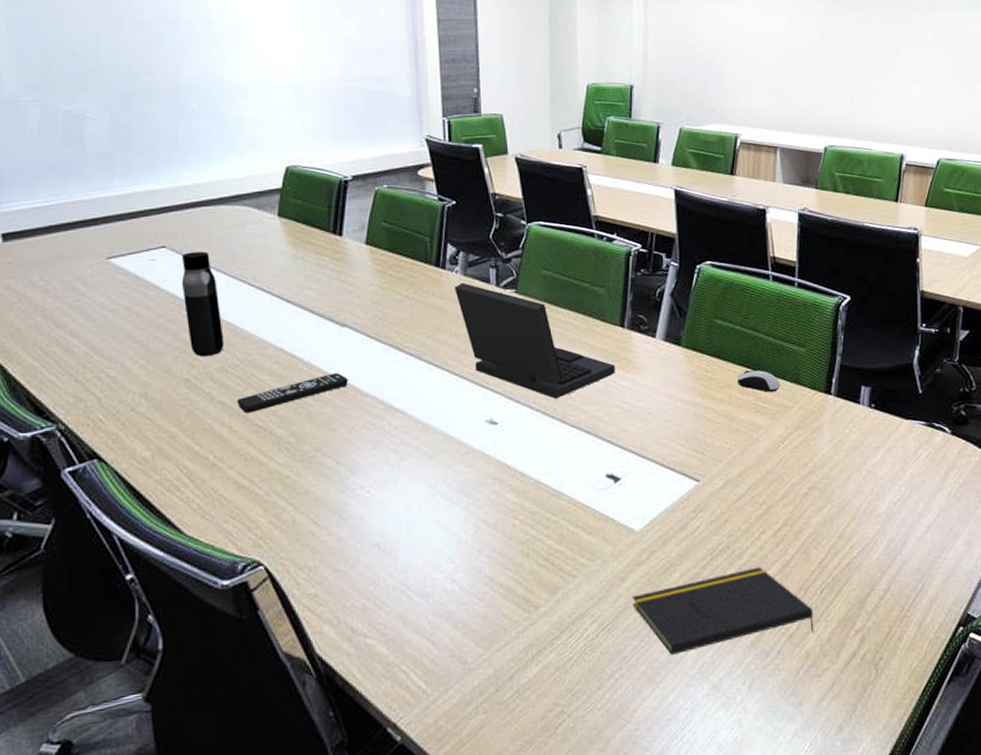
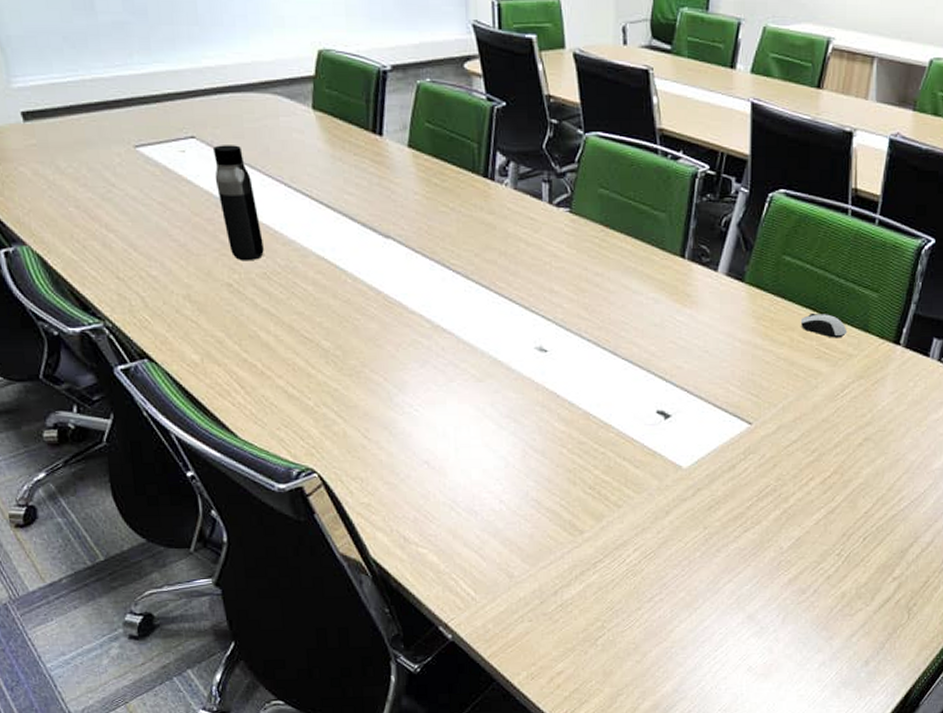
remote control: present [237,373,348,414] -> none [281,288,394,323]
laptop: present [455,282,615,399] -> none [504,197,672,329]
notepad: present [632,567,815,656] -> none [675,511,853,586]

